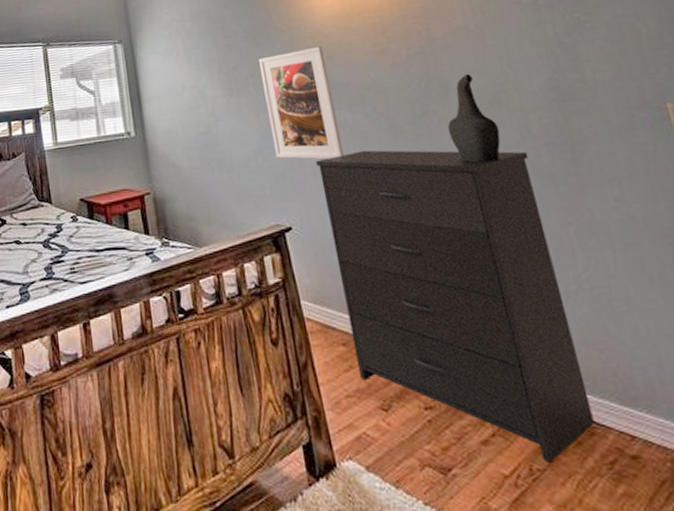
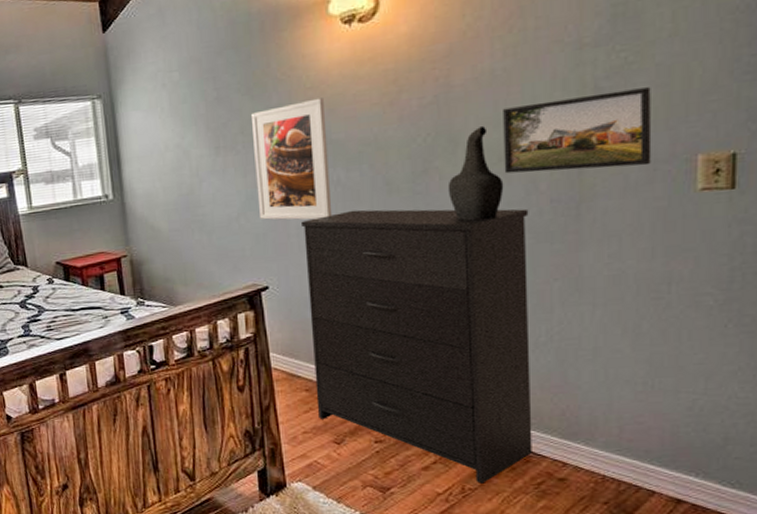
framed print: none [483,43,628,118] -> present [503,87,652,174]

